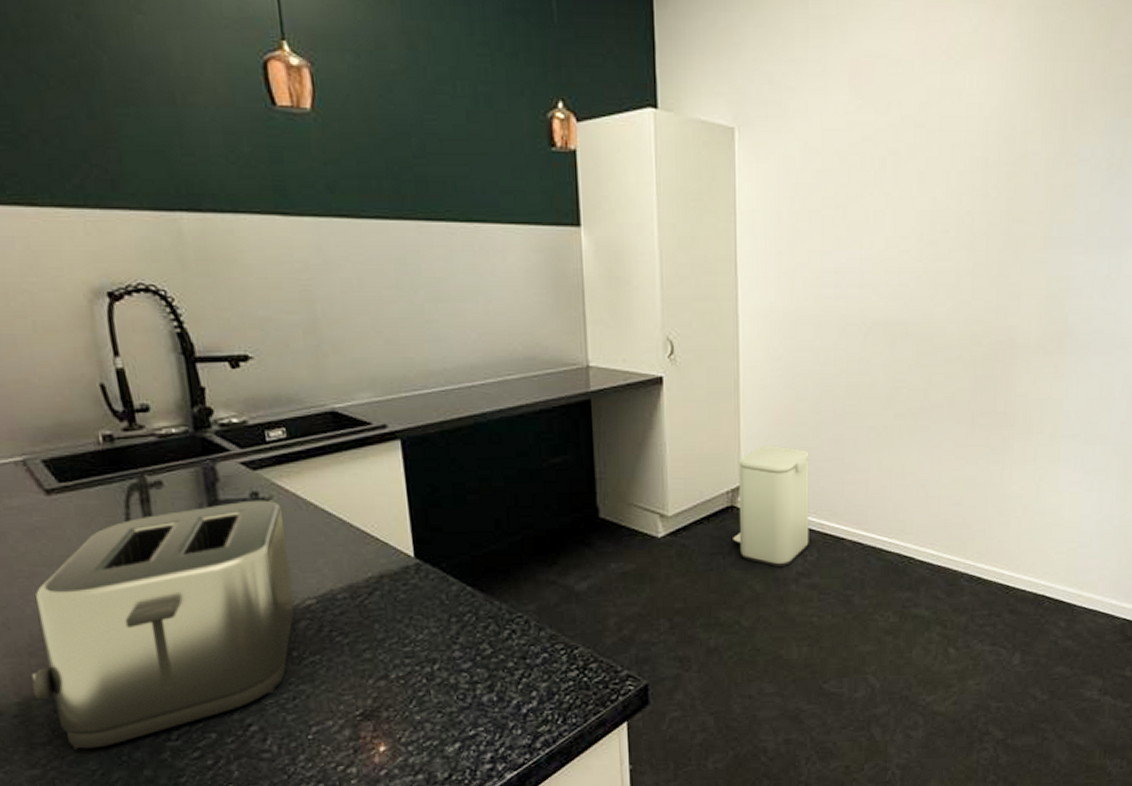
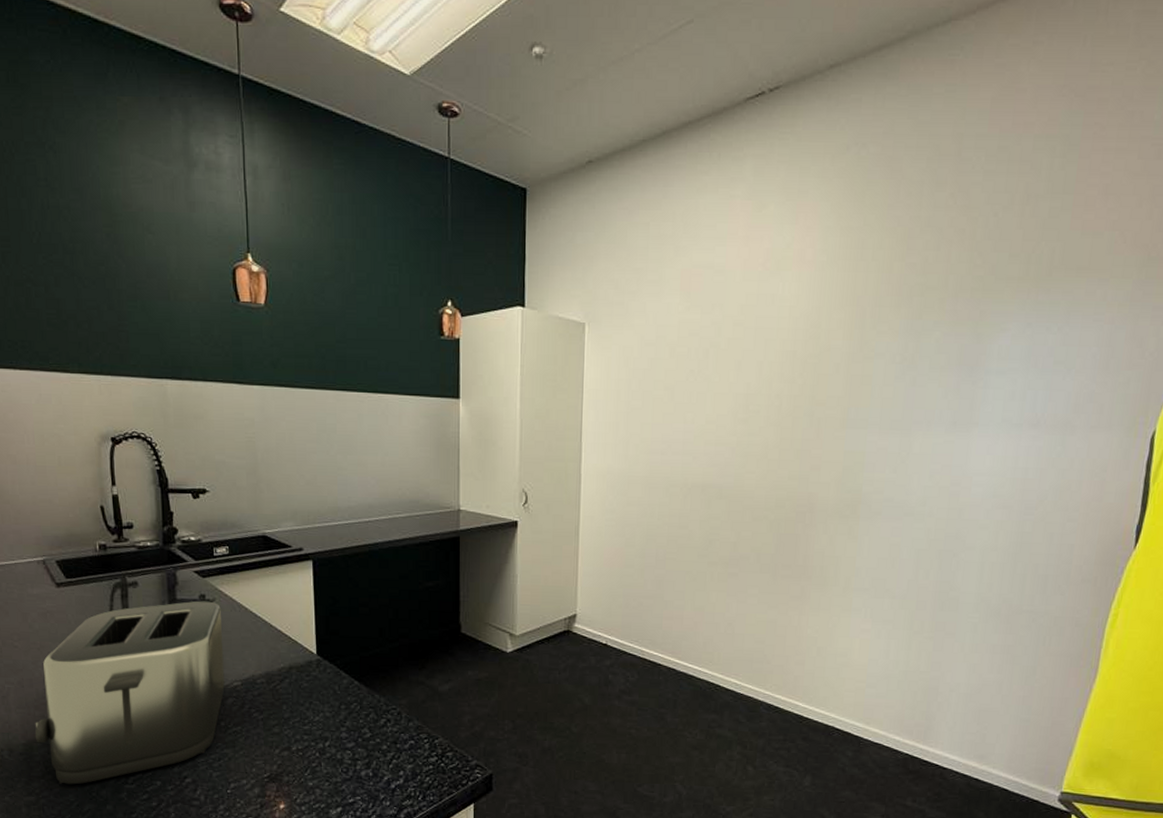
pedal bin: present [733,445,809,567] -> none [568,582,634,684]

